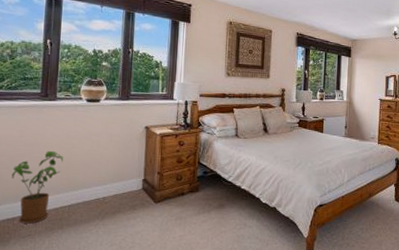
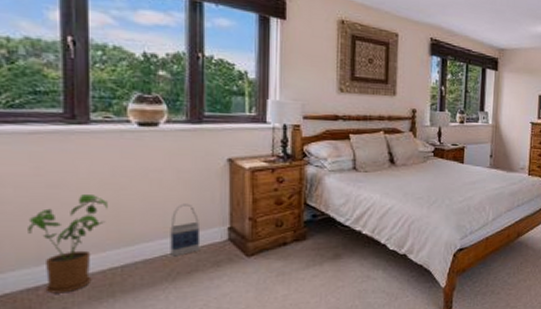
bag: none [101,160,124,200] -> present [170,203,201,257]

